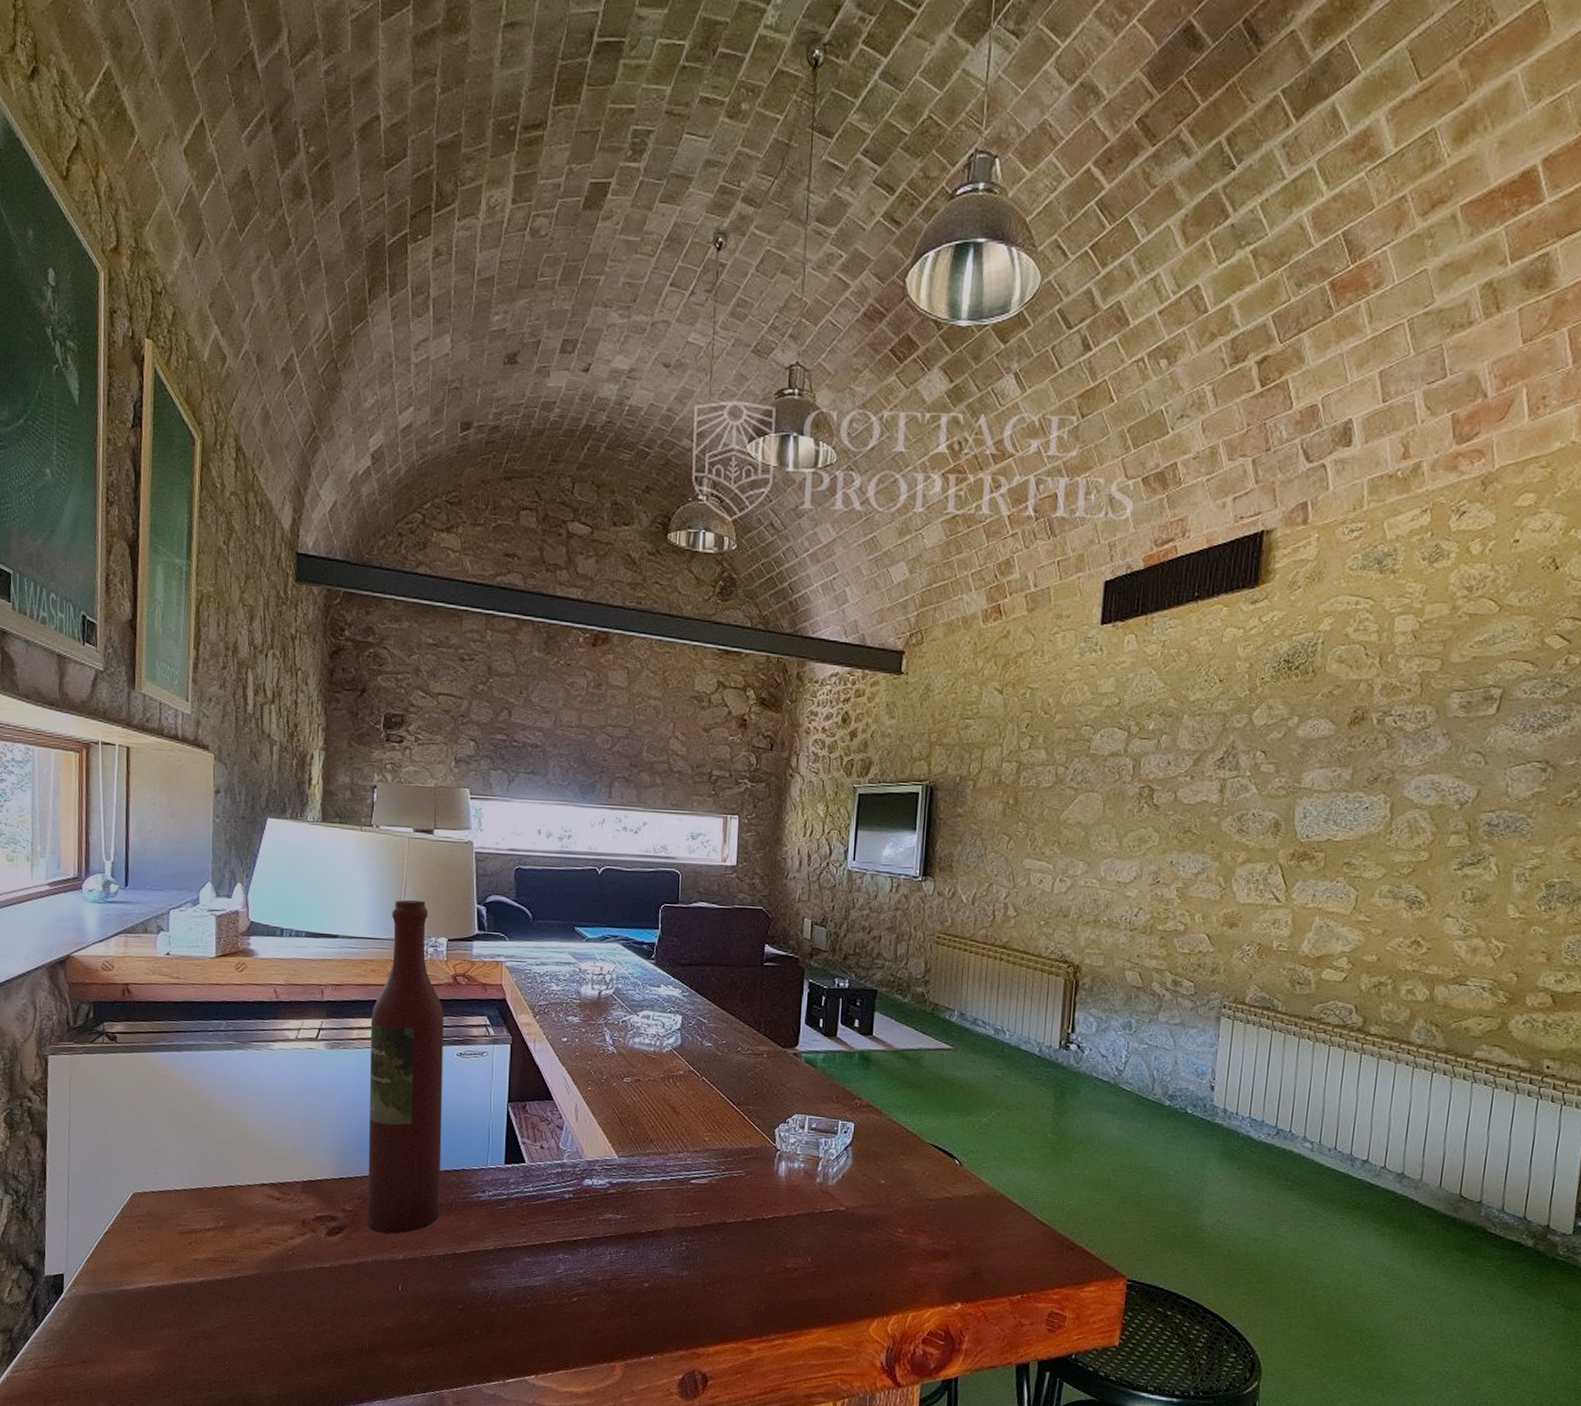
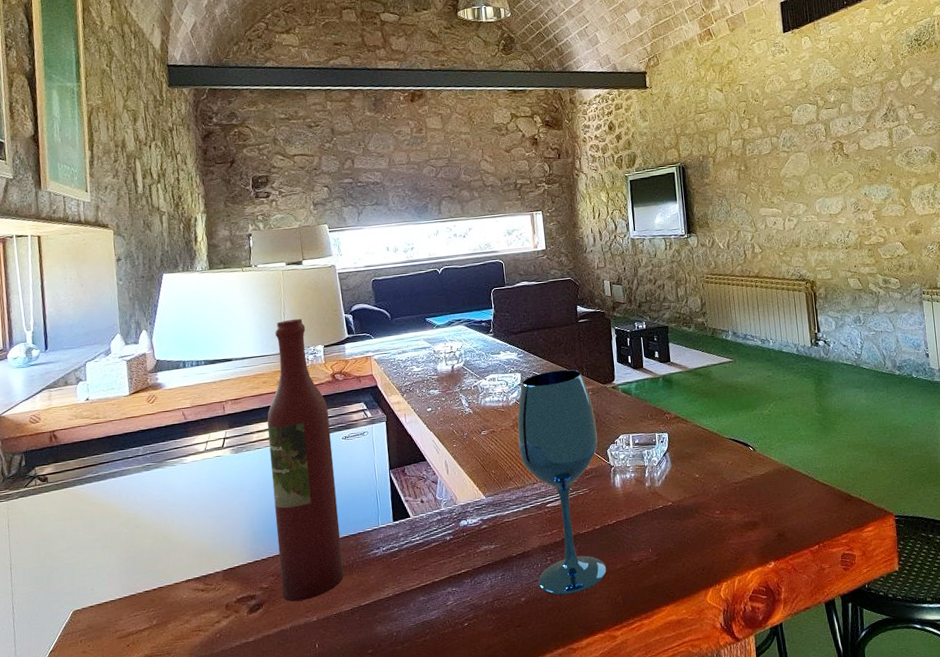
wineglass: none [666,1019,767,1291] -> present [517,369,607,596]

